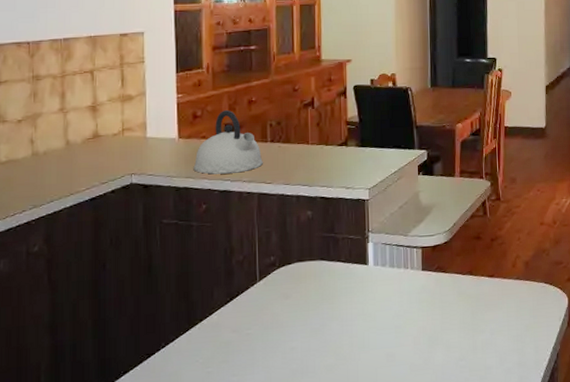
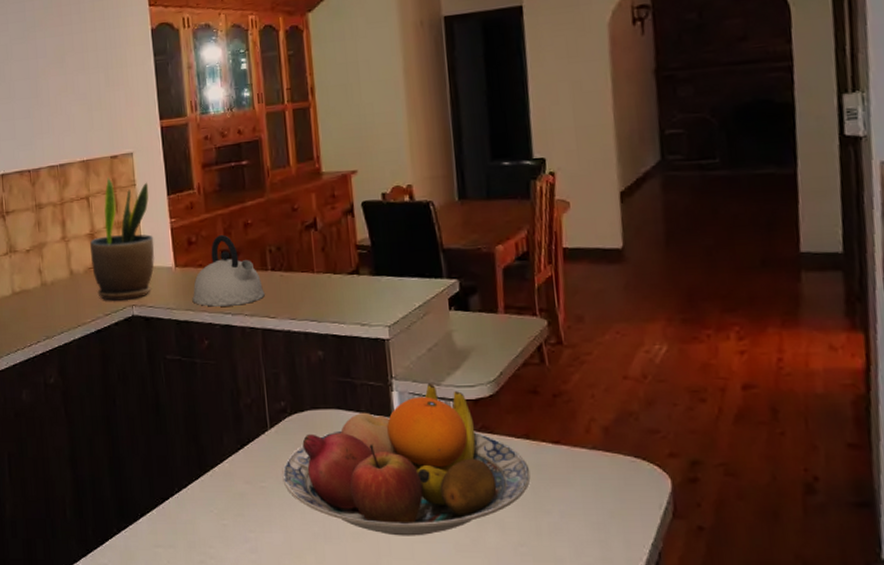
potted plant: none [91,53,159,170] -> present [90,177,155,301]
fruit bowl: none [267,234,471,364] -> present [282,382,531,536]

